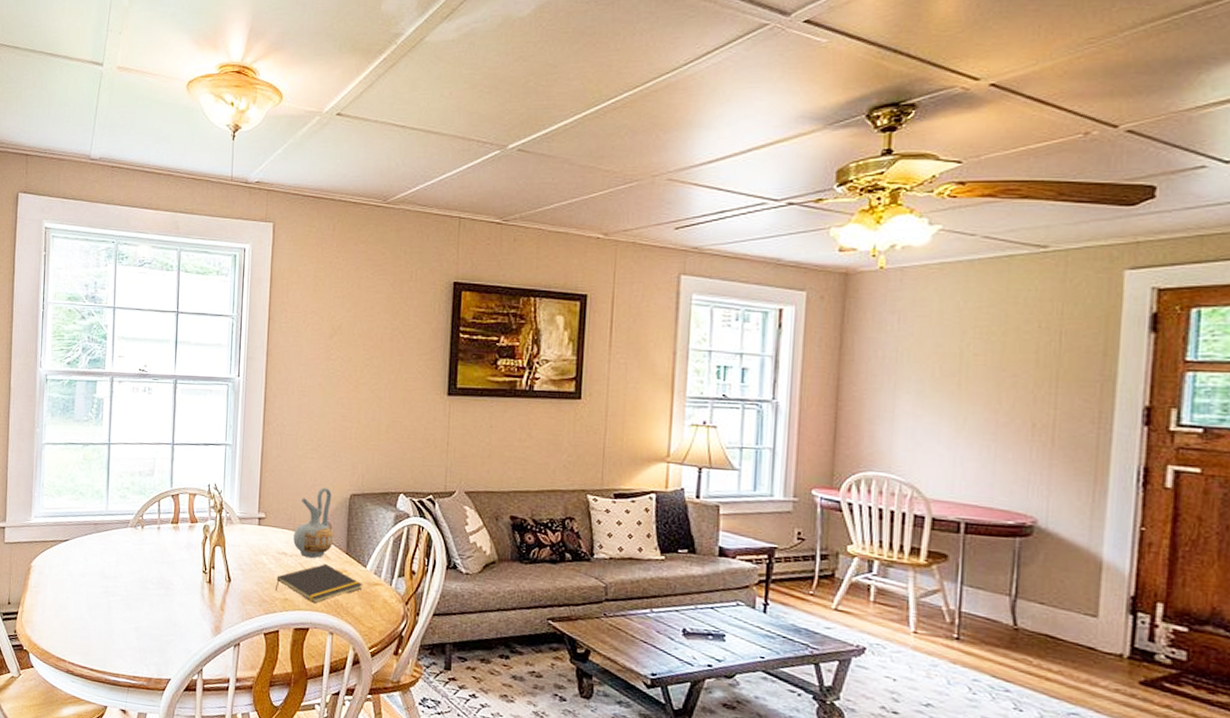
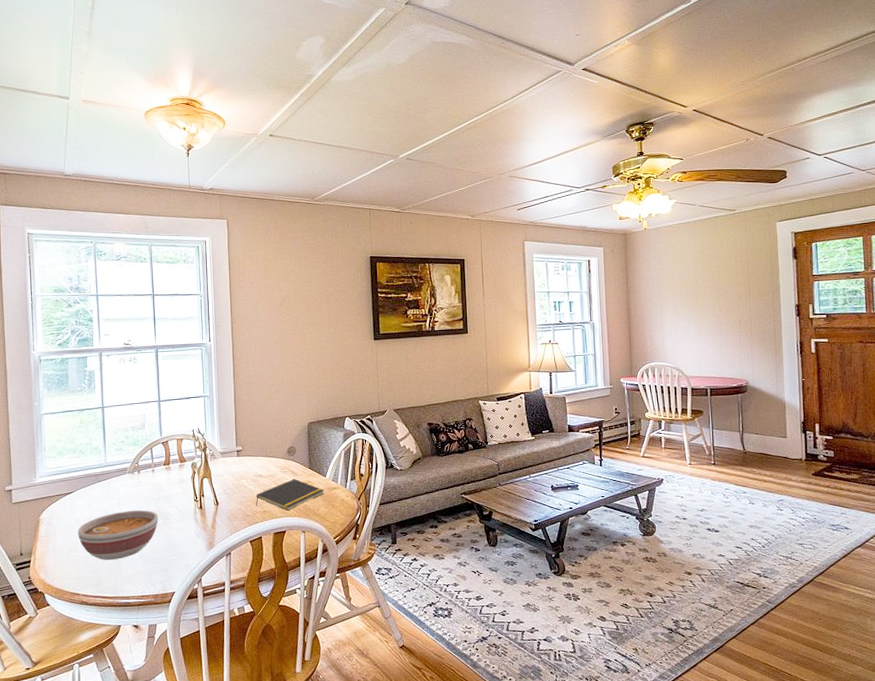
bowl: none [70,571,160,628] -> present [78,510,159,560]
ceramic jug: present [293,488,334,558] -> none [266,420,299,476]

